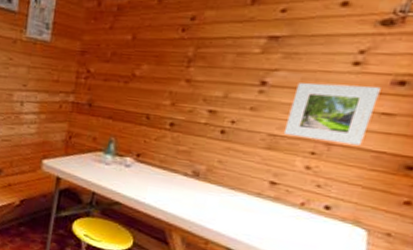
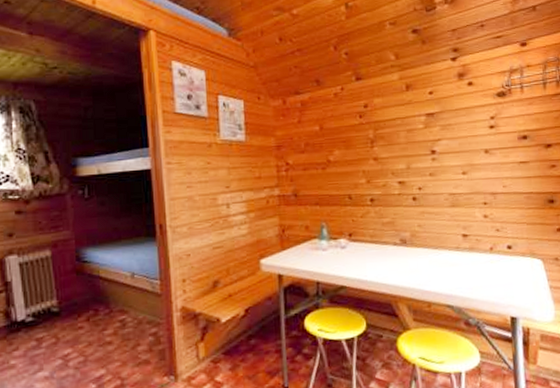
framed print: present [283,83,381,146] -> none [458,143,515,192]

